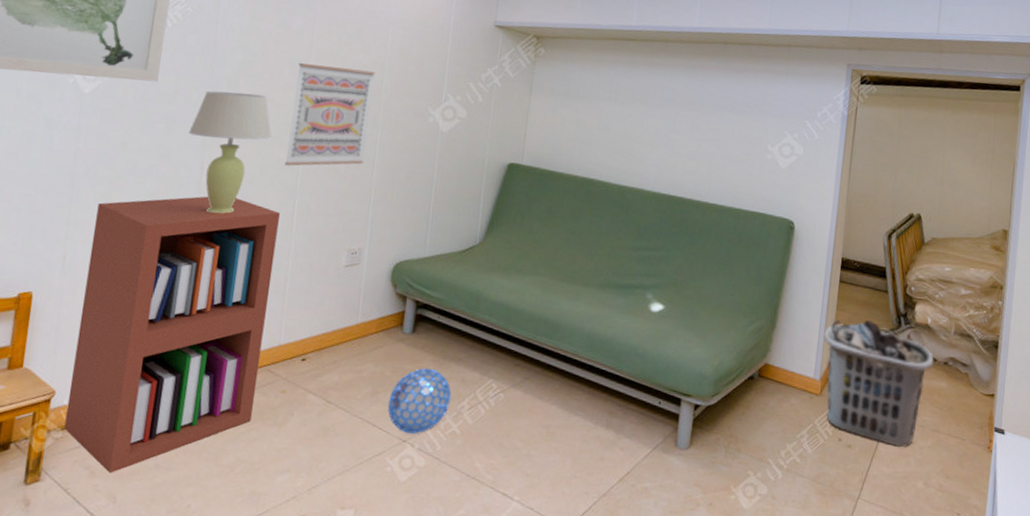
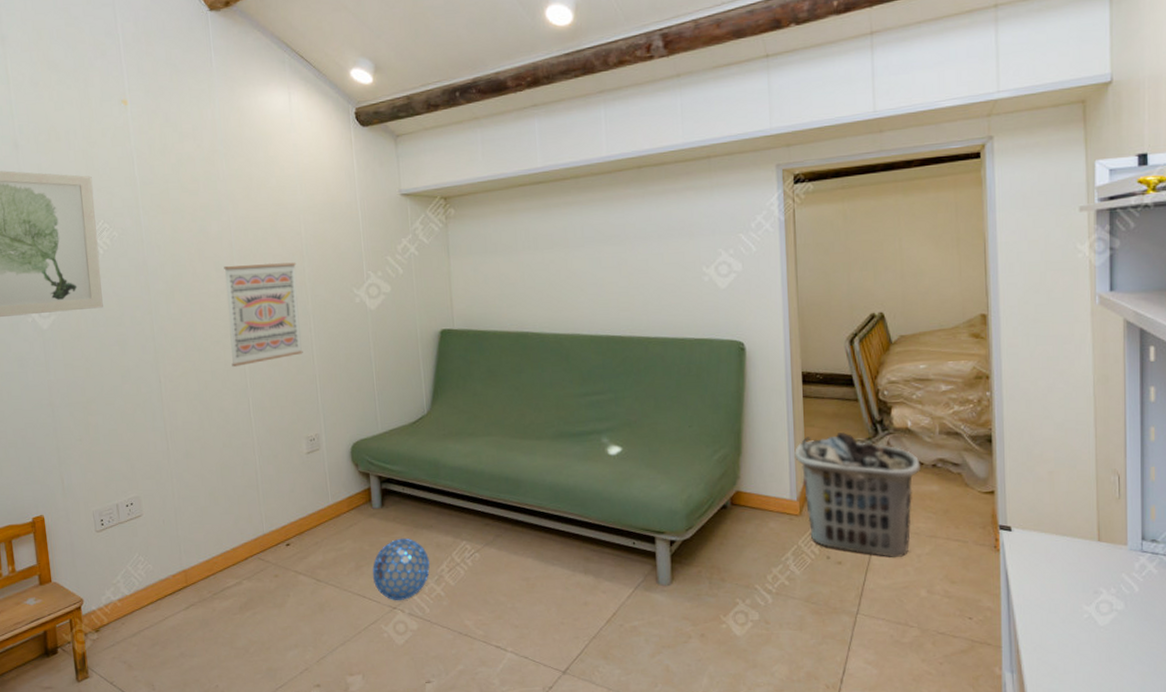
bookshelf: present [64,196,280,473] -> none [79,404,253,665]
table lamp: present [189,90,272,214] -> none [141,303,214,422]

